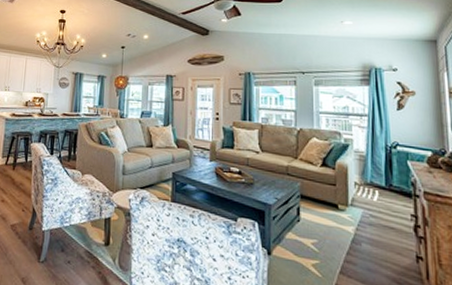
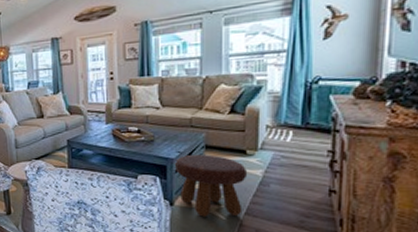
footstool: none [272,203,341,274] -> present [174,154,248,217]

